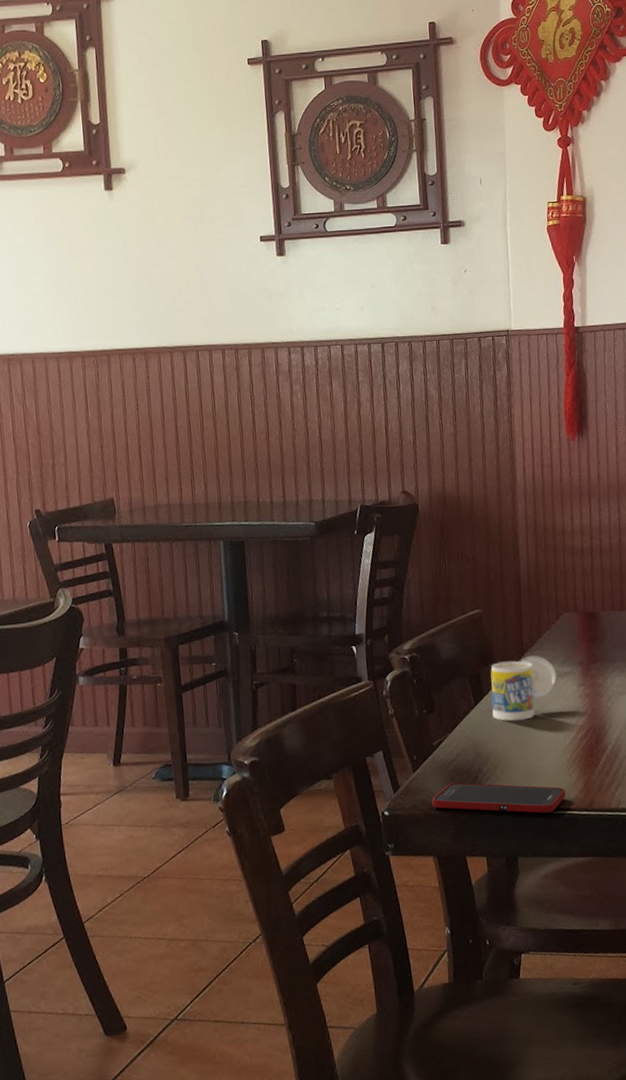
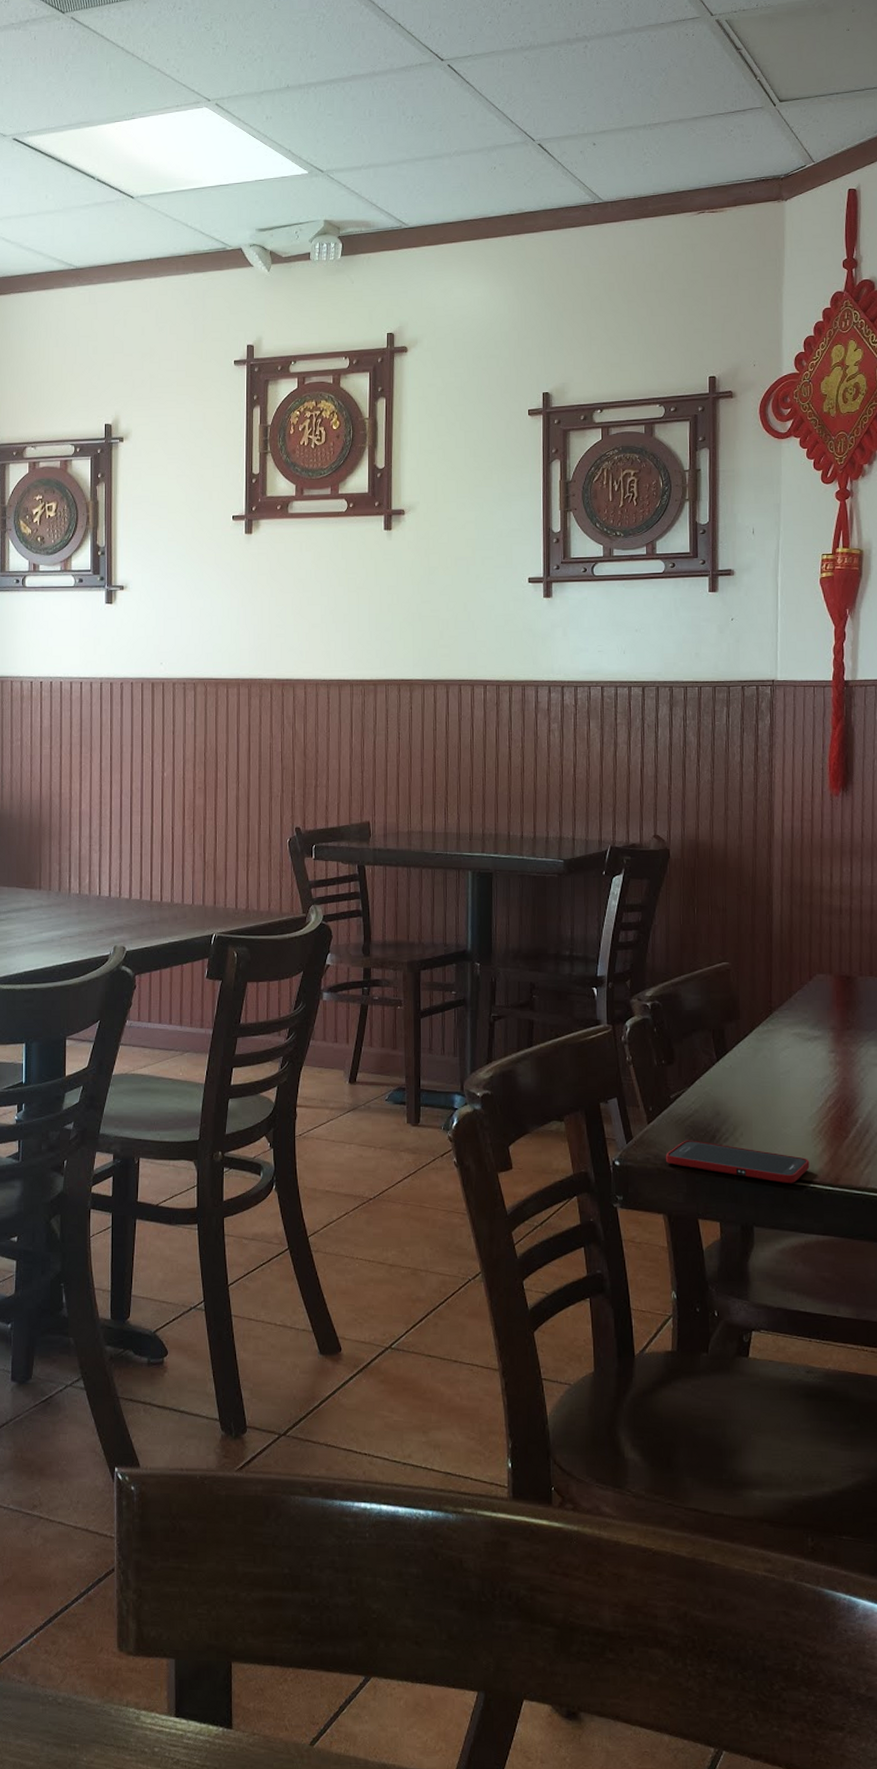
cup: present [490,655,557,722] -> none [735,1015,806,1082]

